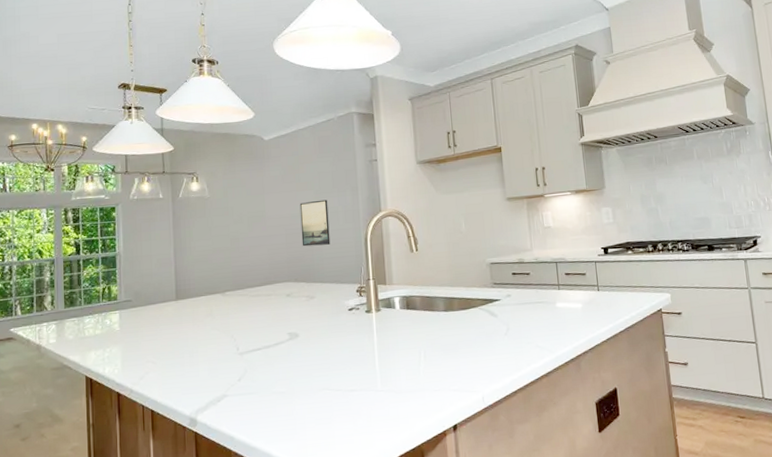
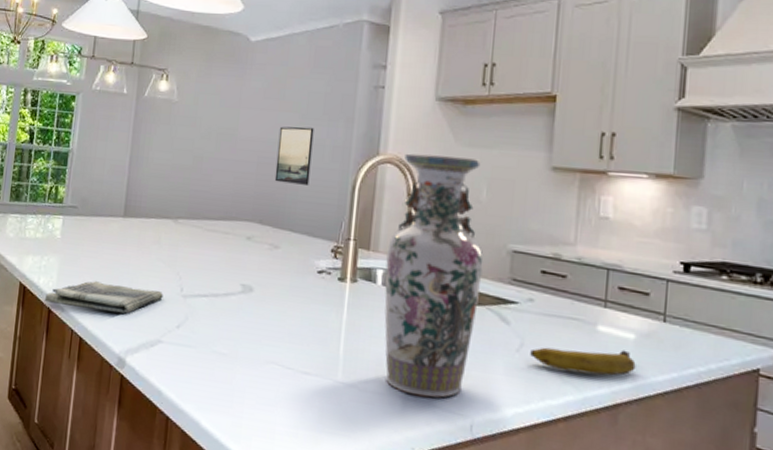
dish towel: none [112,354,222,388] -> present [44,281,163,314]
vase: none [399,202,473,386] -> present [384,153,483,398]
fruit: none [515,316,586,341] -> present [530,347,636,376]

